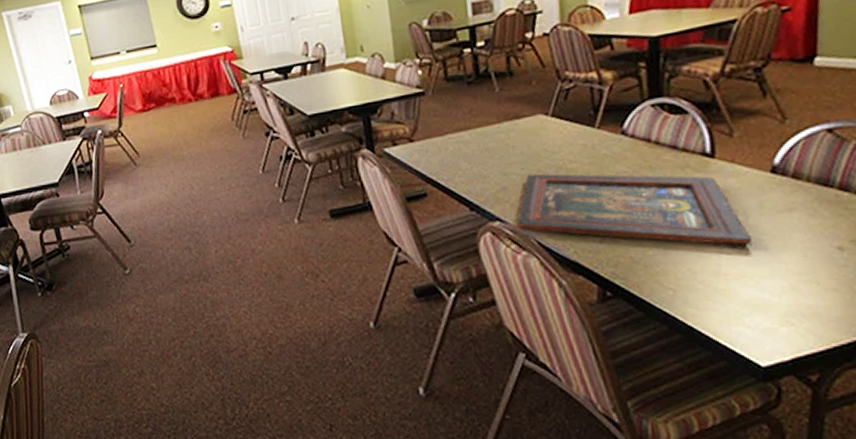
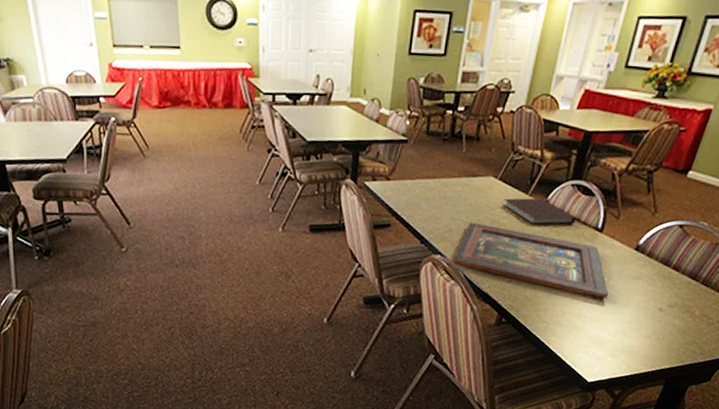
notebook: none [564,129,672,165] -> present [503,198,577,226]

